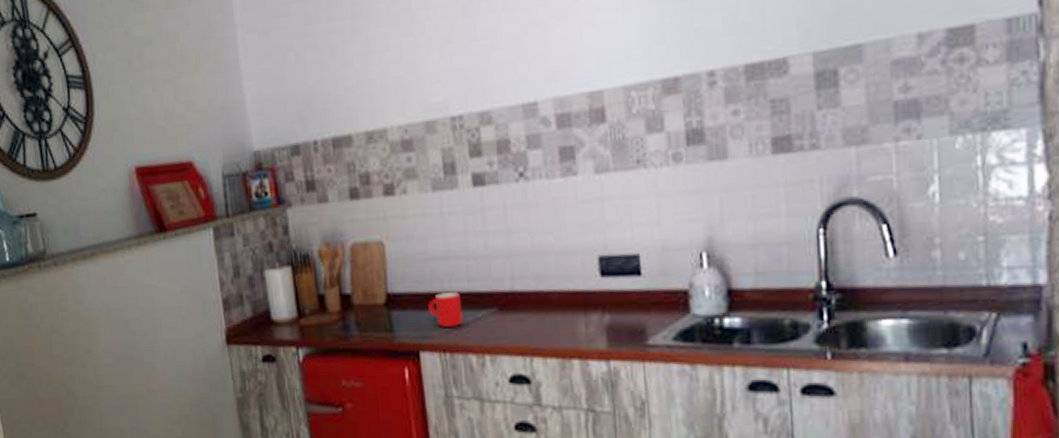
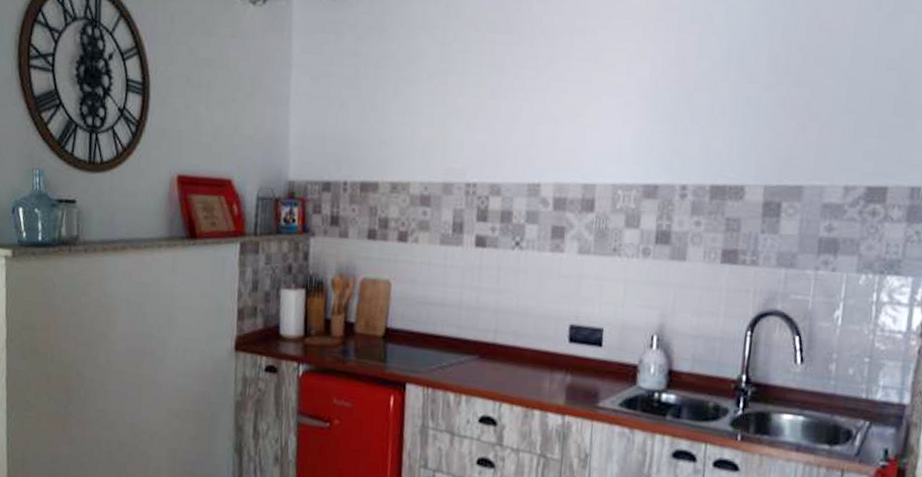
mug: present [428,292,463,327] -> none [420,334,450,366]

